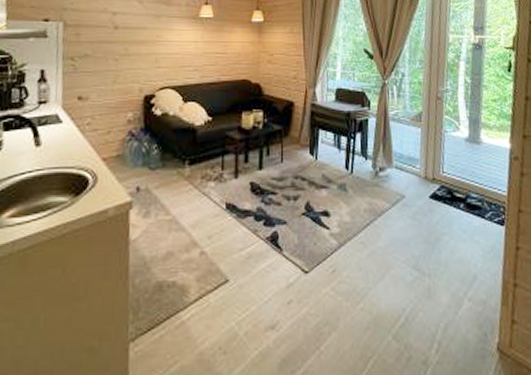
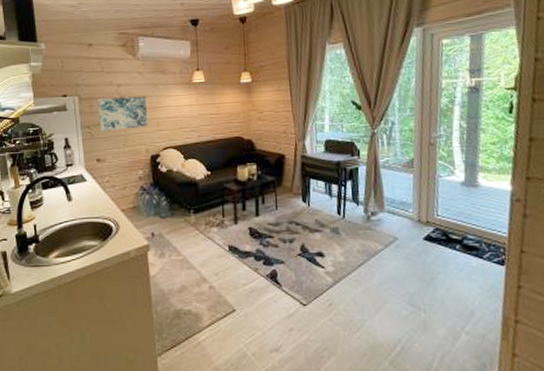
wall art: none [85,26,145,65] -> present [98,96,148,132]

